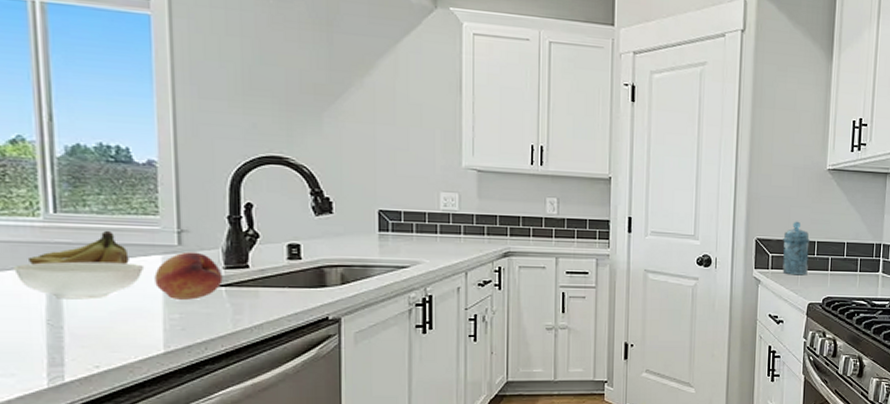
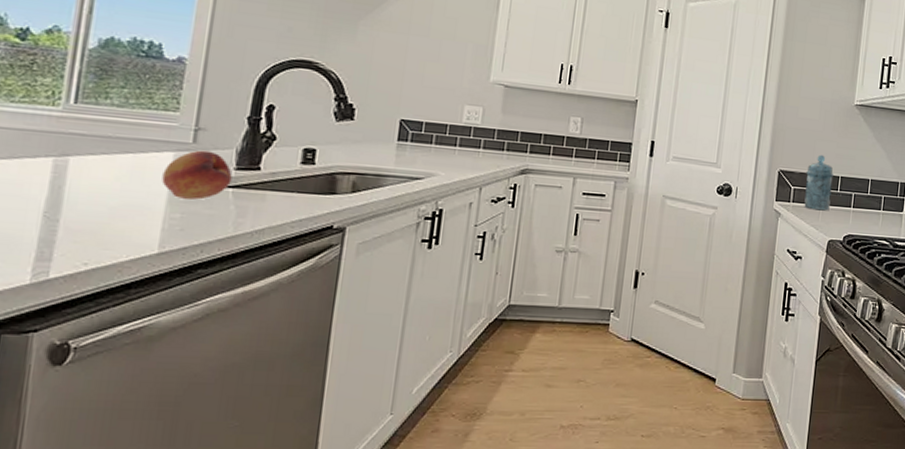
bowl: present [14,261,145,300] -> none [21,152,155,194]
fruit: present [27,230,129,265] -> none [37,123,141,159]

